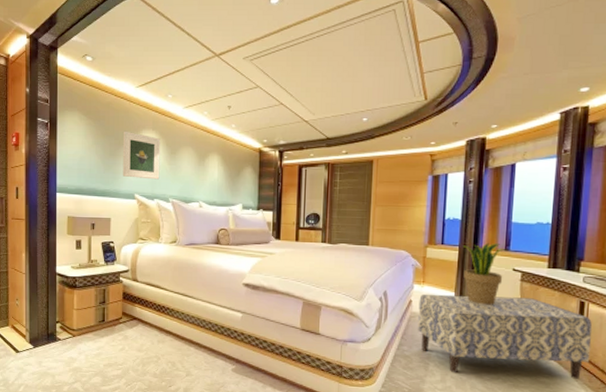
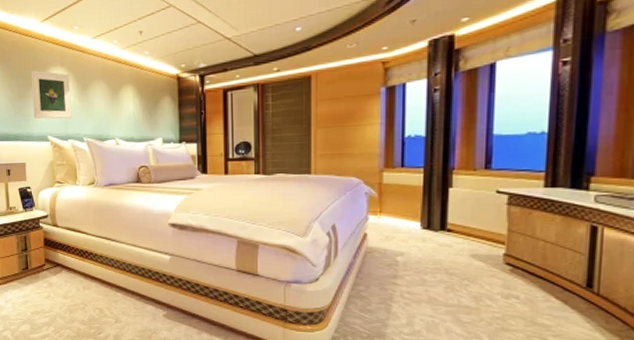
bench: present [417,293,593,379] -> none [375,225,610,320]
potted plant: present [463,242,509,305] -> none [429,161,490,235]

